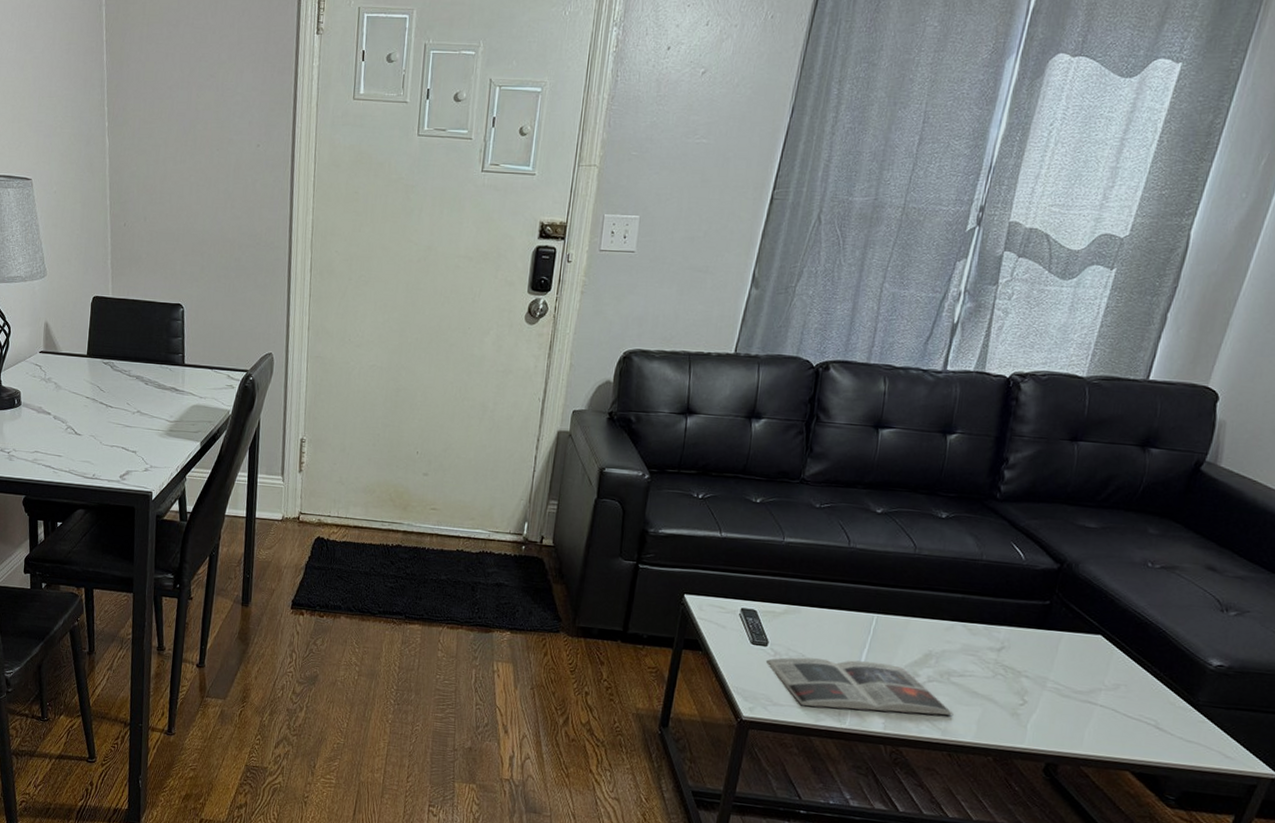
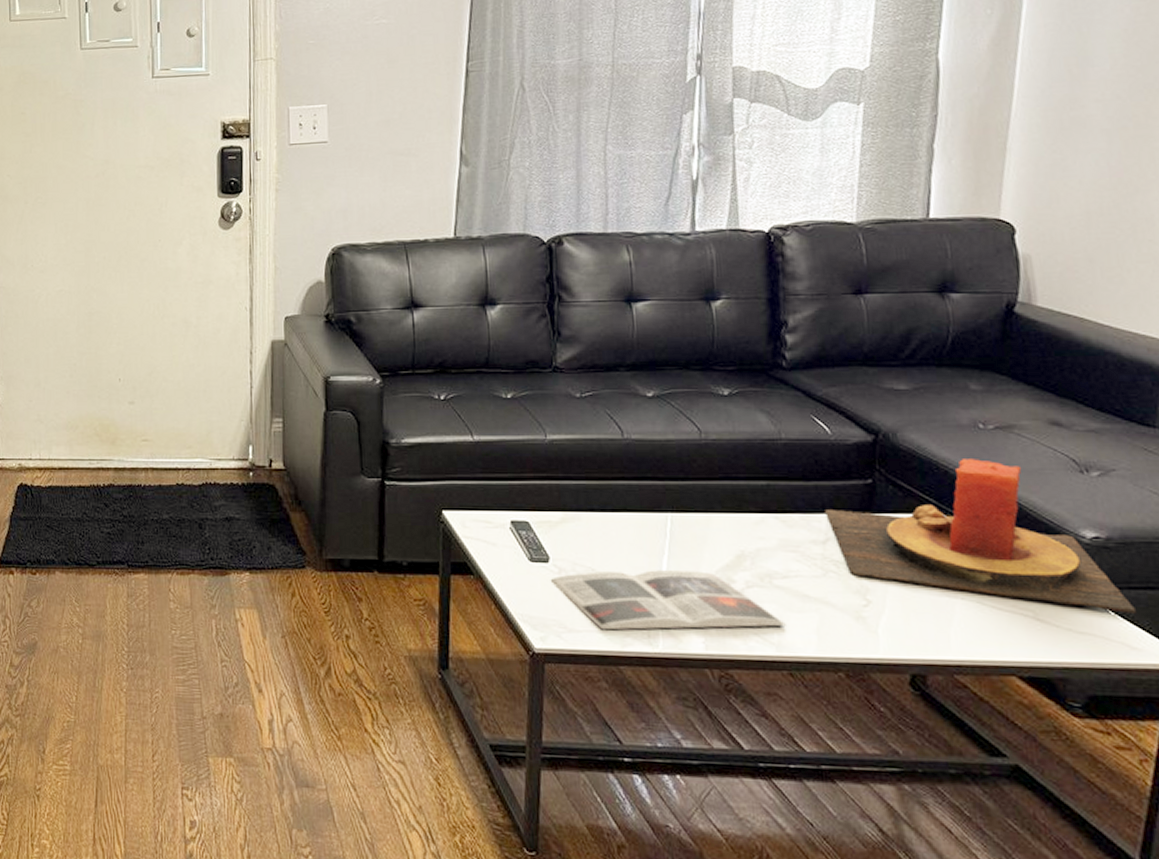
candle: none [1005,591,1238,730] -> present [825,459,1138,614]

